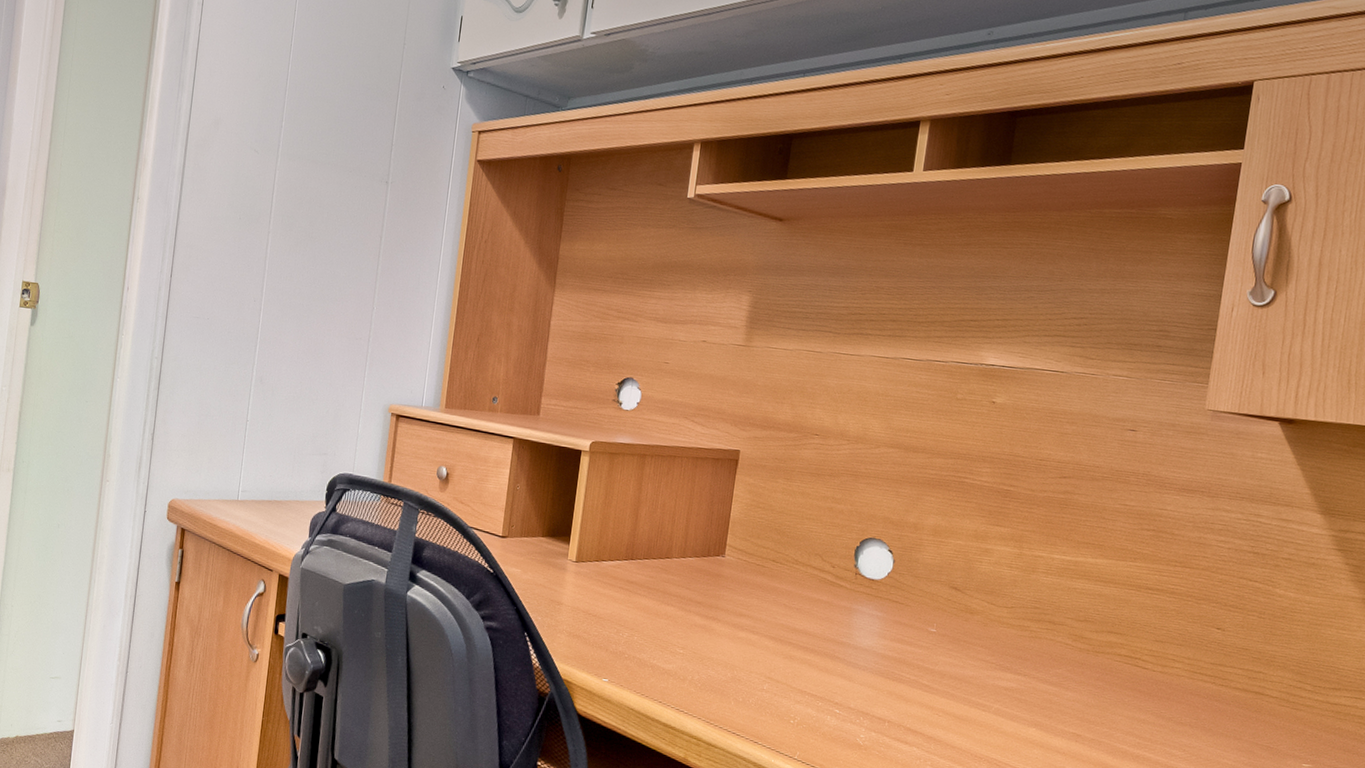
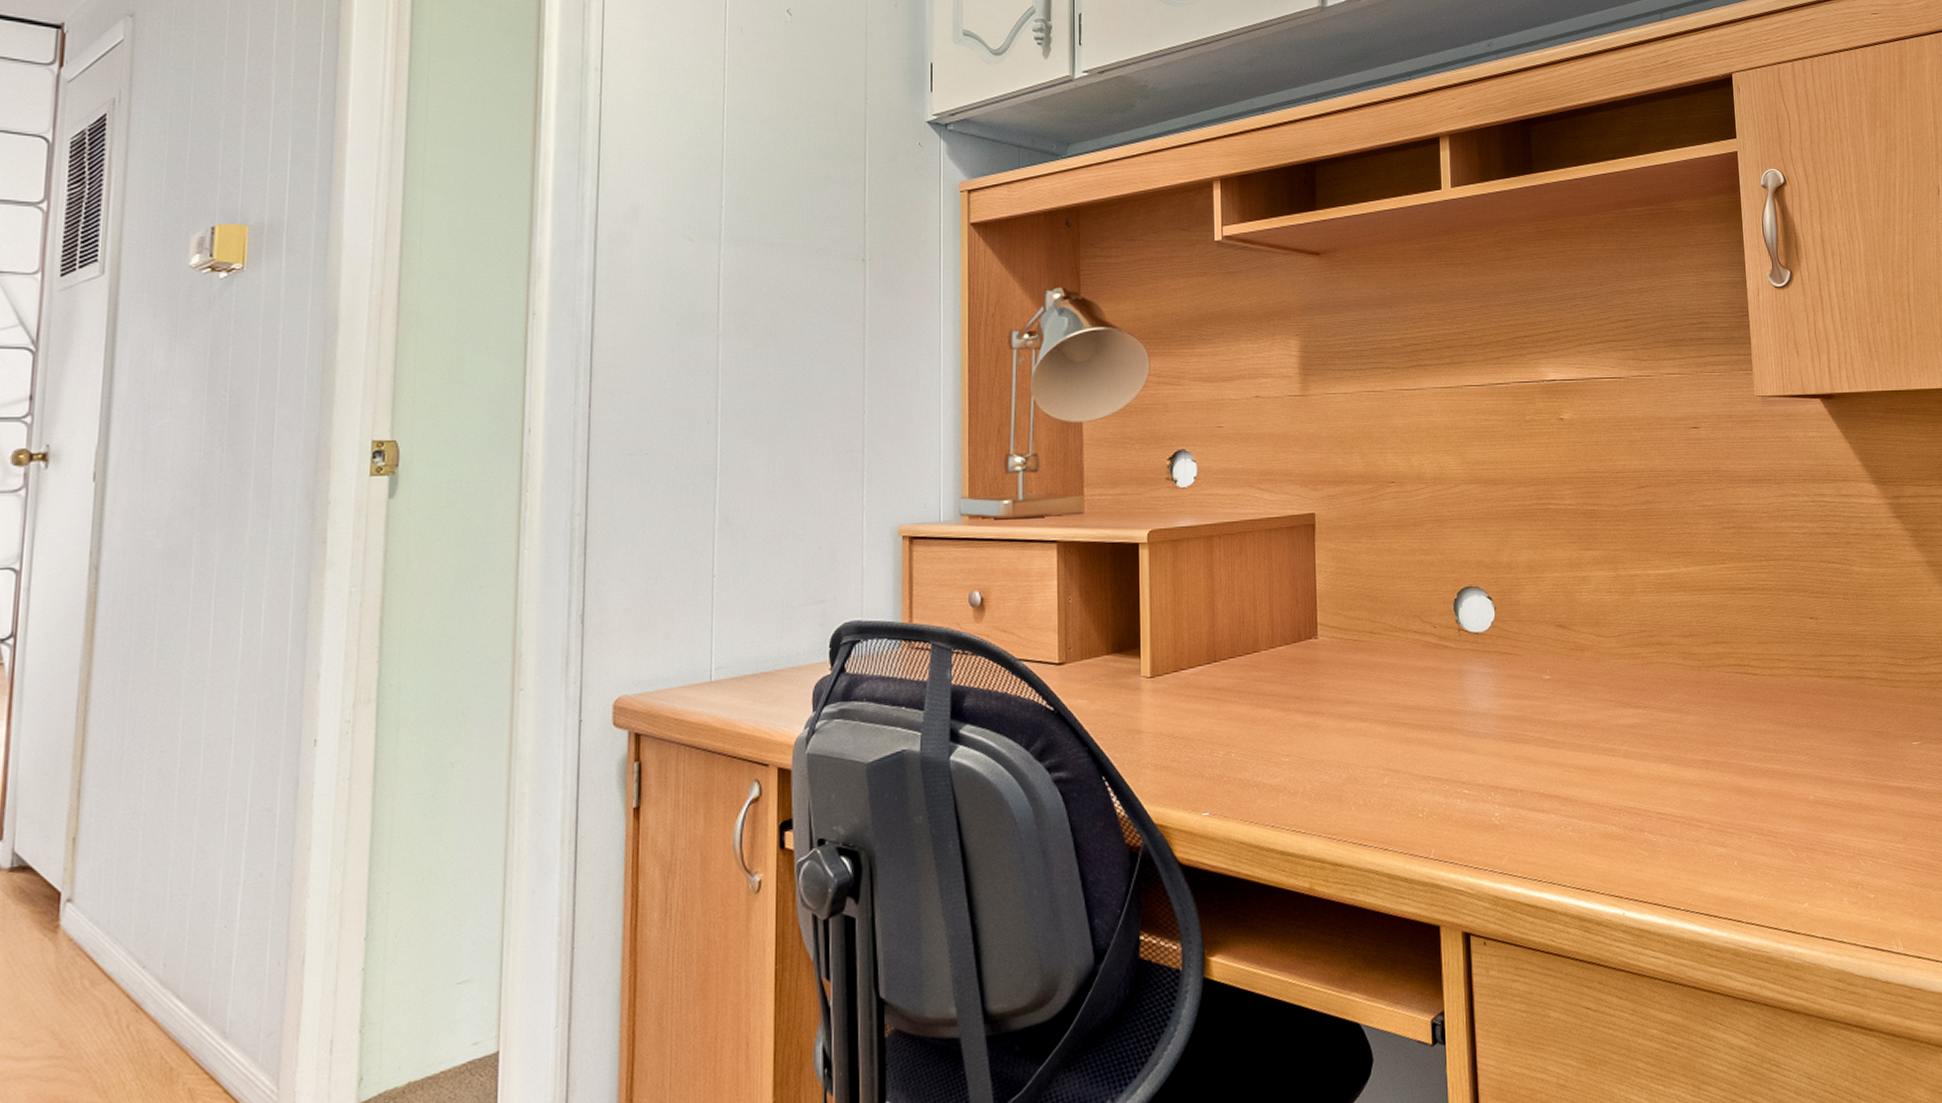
desk lamp: none [438,224,614,419] -> present [959,288,1150,520]

